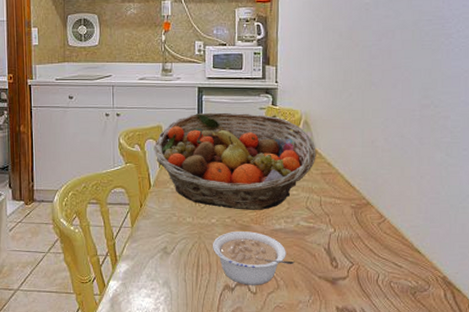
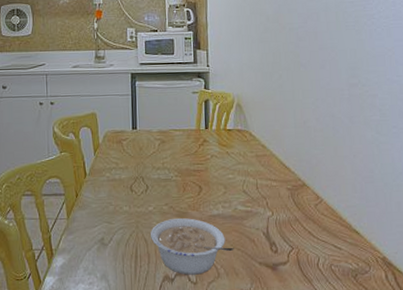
fruit basket: present [153,112,316,210] -> none [88,97,250,197]

